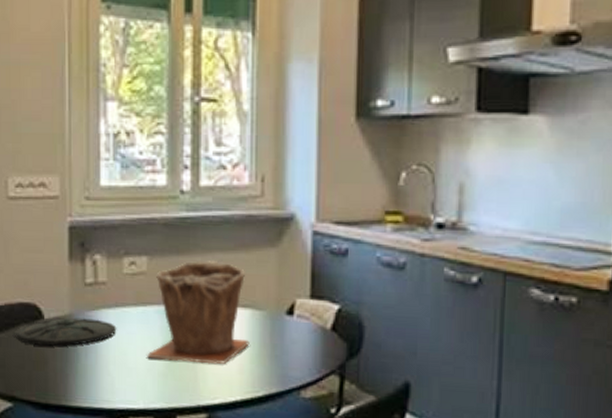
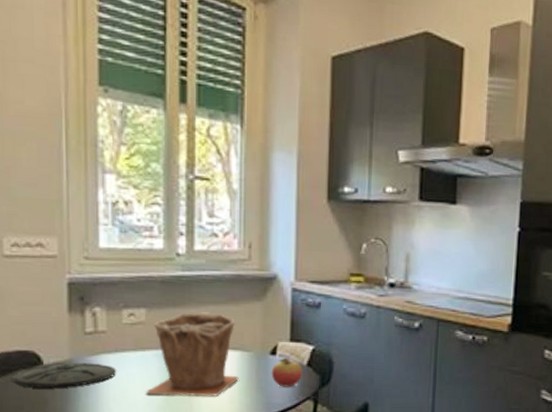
fruit: none [287,319,326,357] -> present [271,358,303,387]

